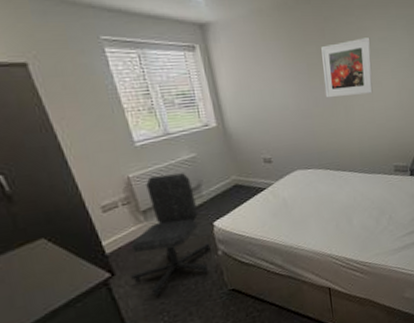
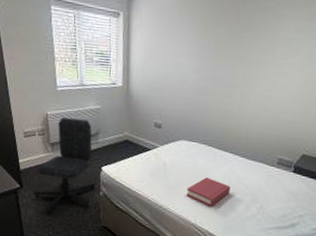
hardback book: none [314,202,358,232] -> present [186,177,230,207]
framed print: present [321,37,373,98] -> none [225,25,286,82]

